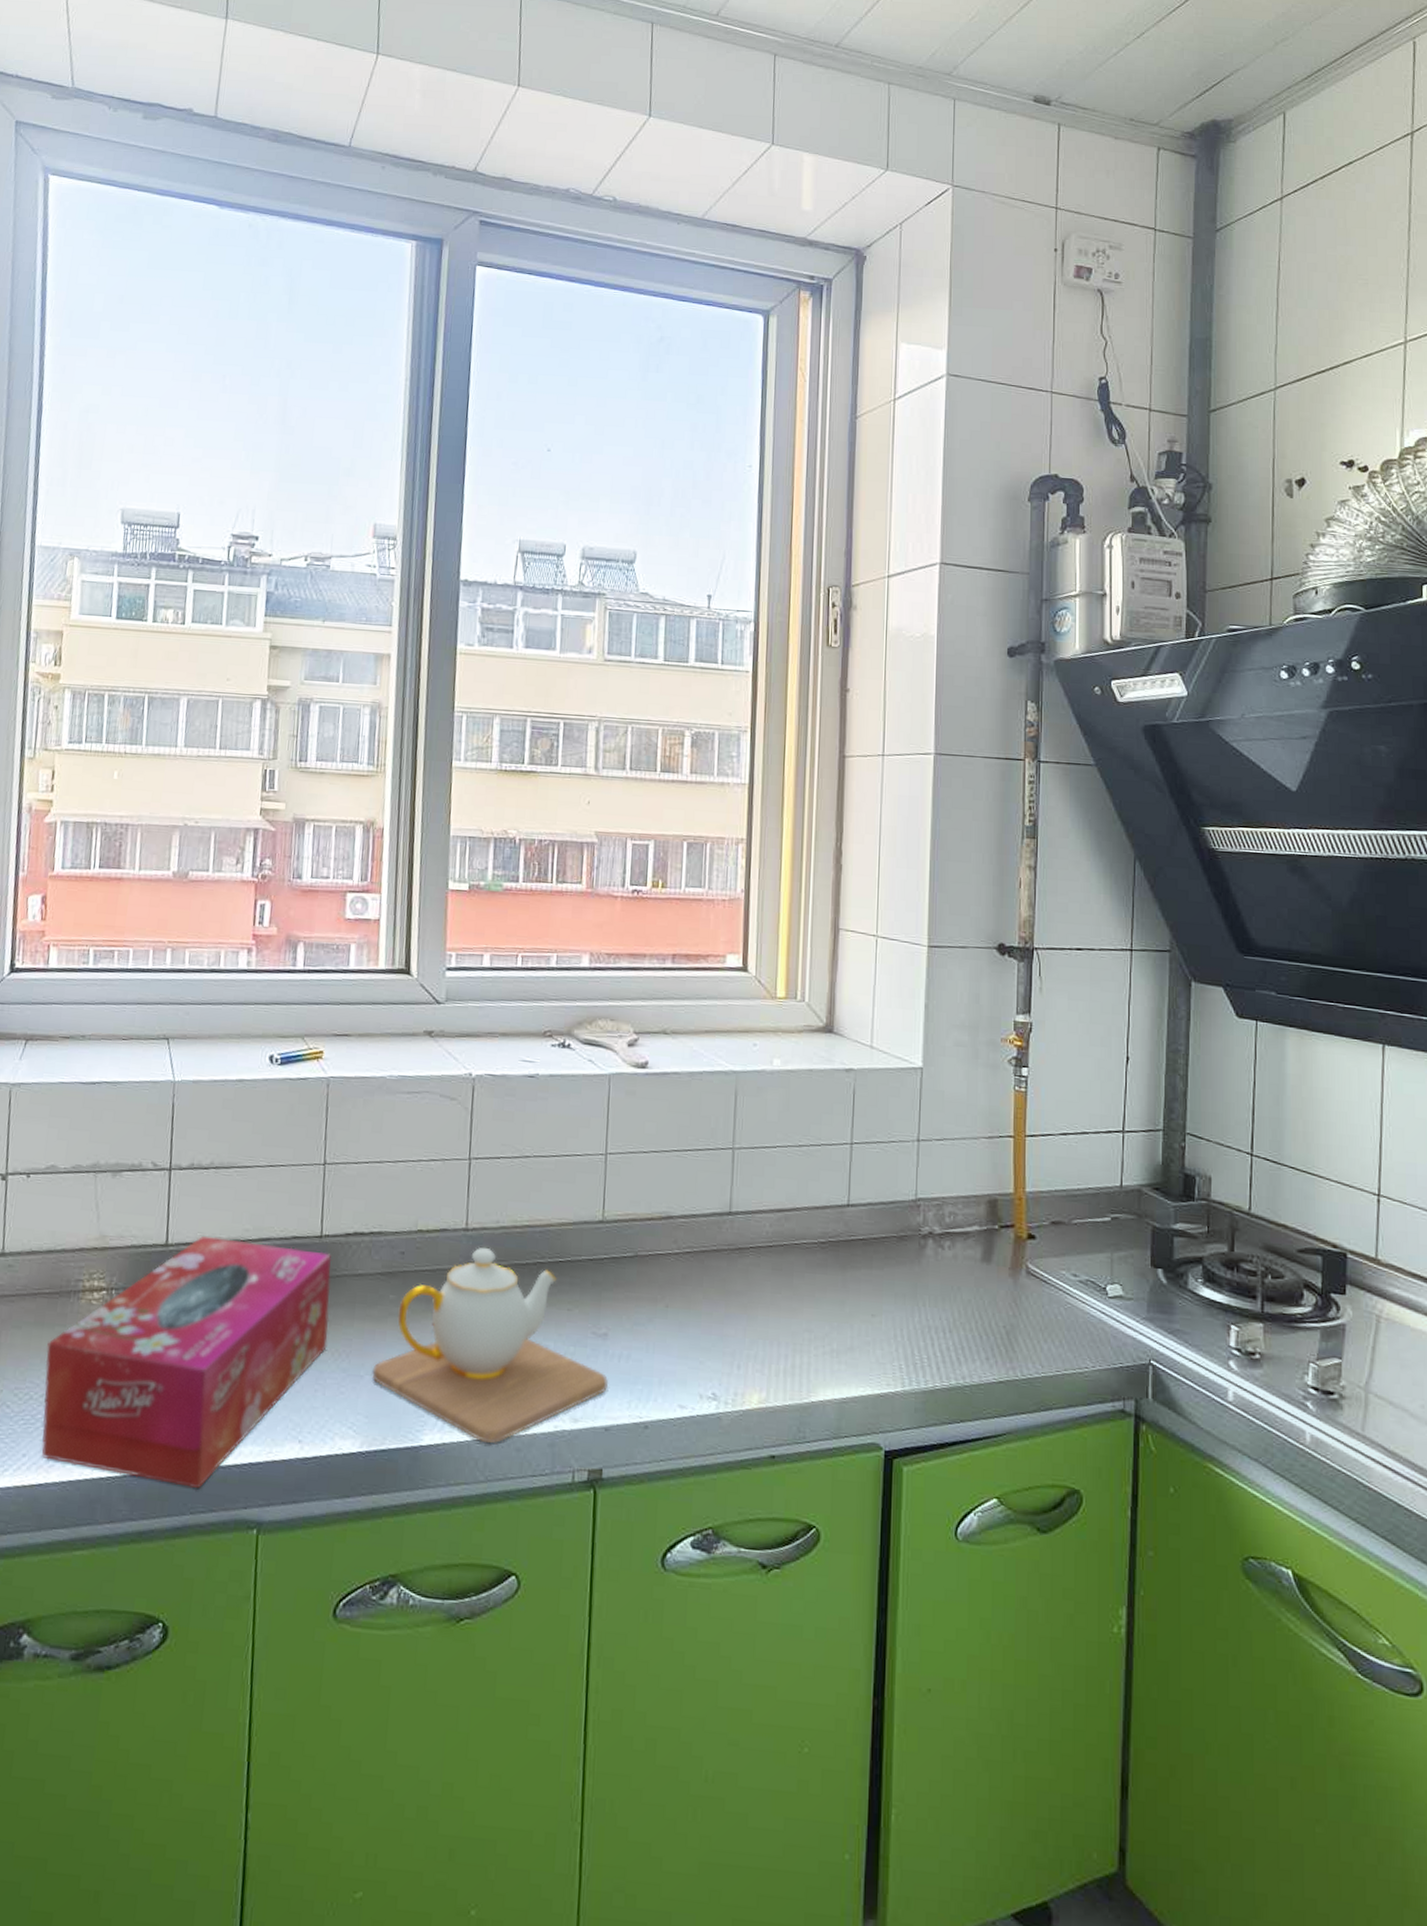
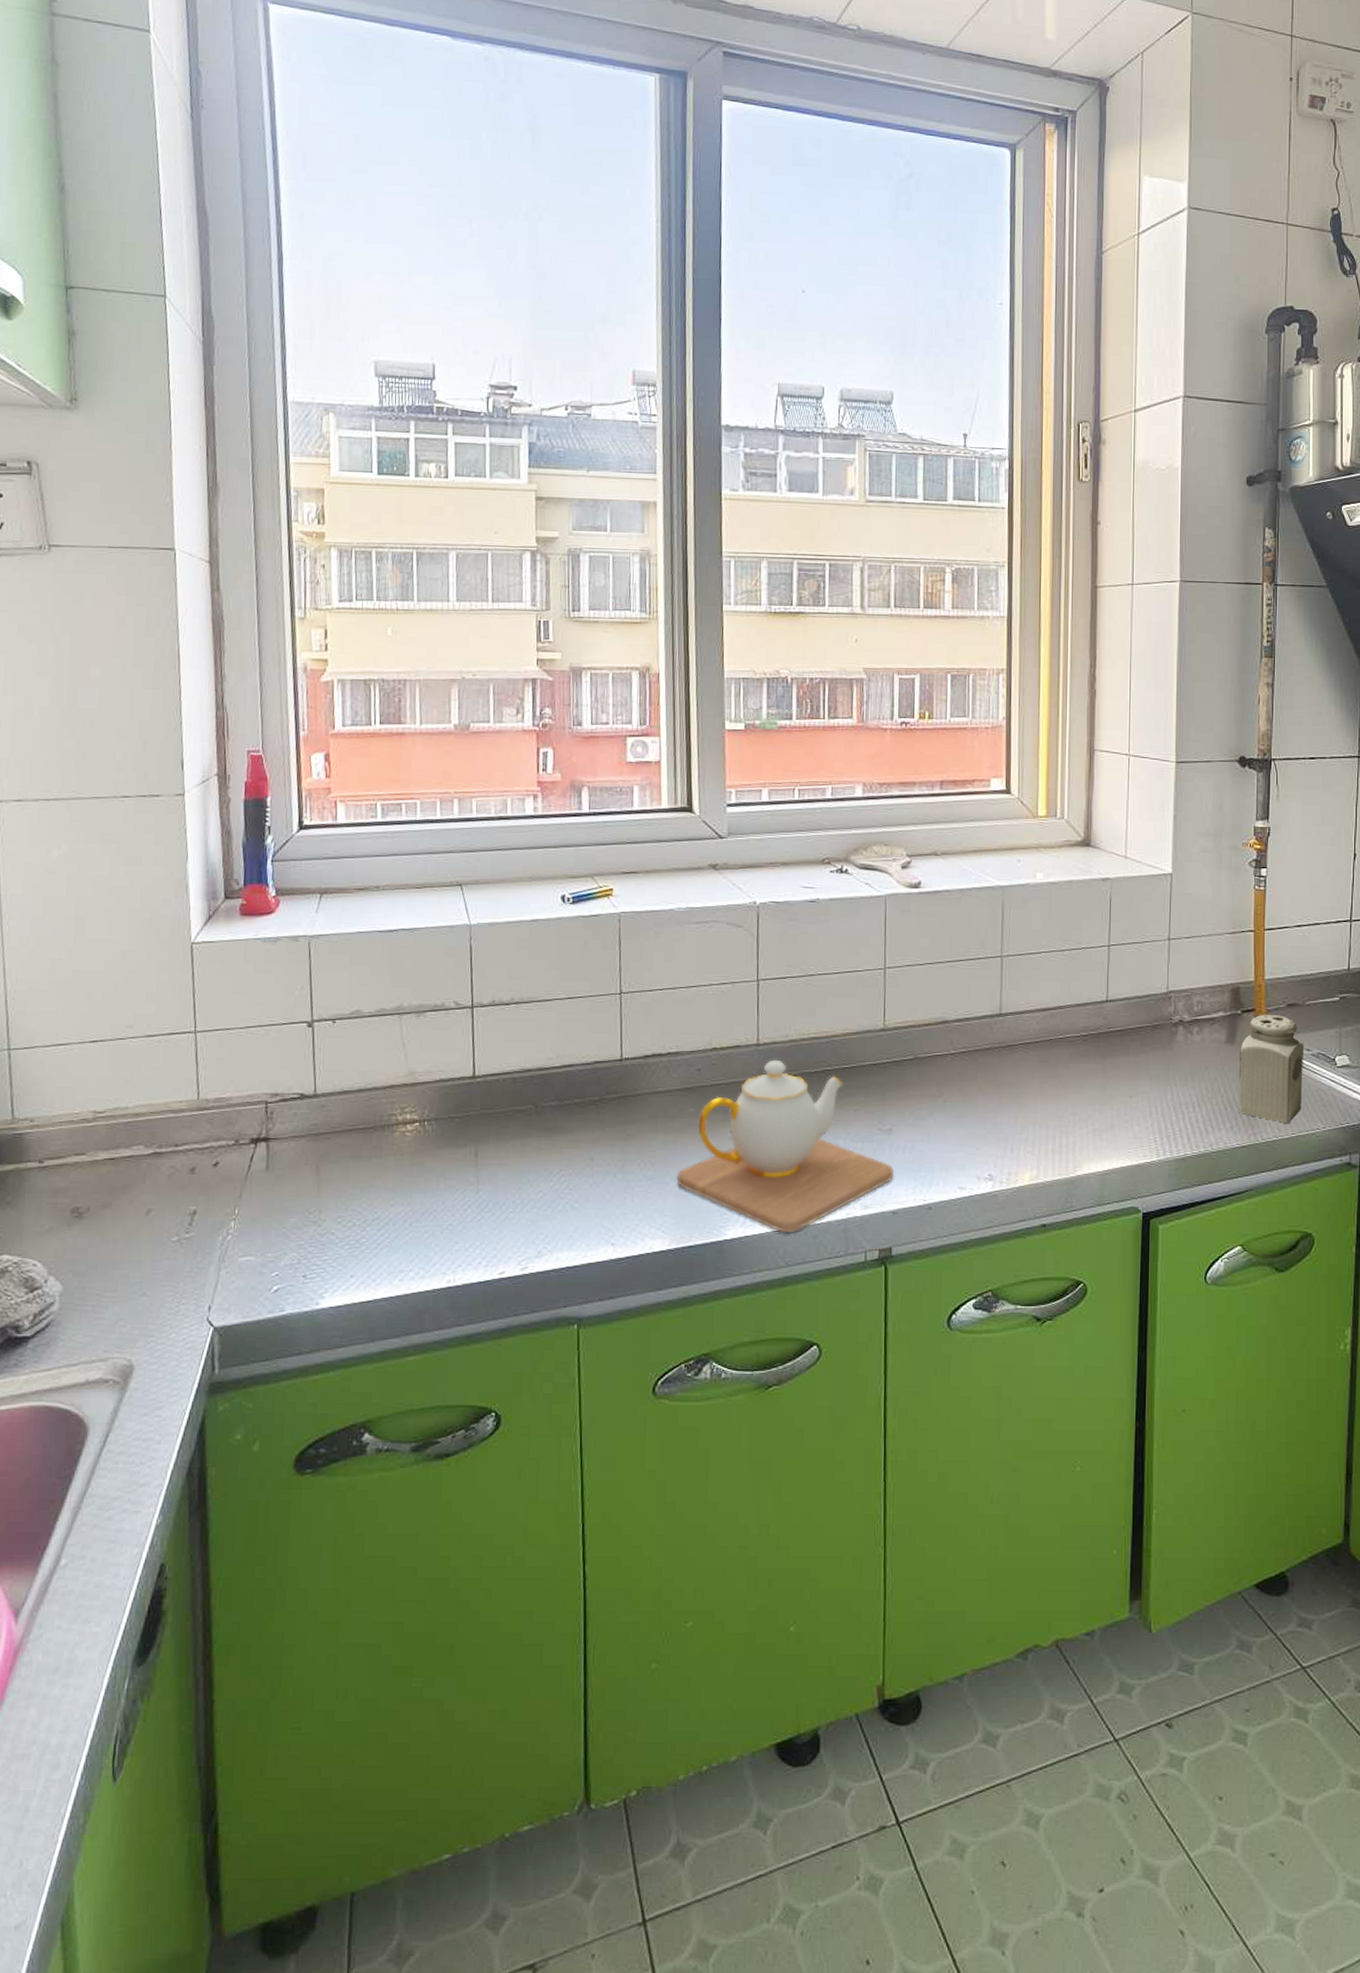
tissue box: present [41,1236,332,1488] -> none [365,1067,634,1293]
salt shaker: none [995,1231,1071,1359] -> present [1238,1014,1305,1123]

